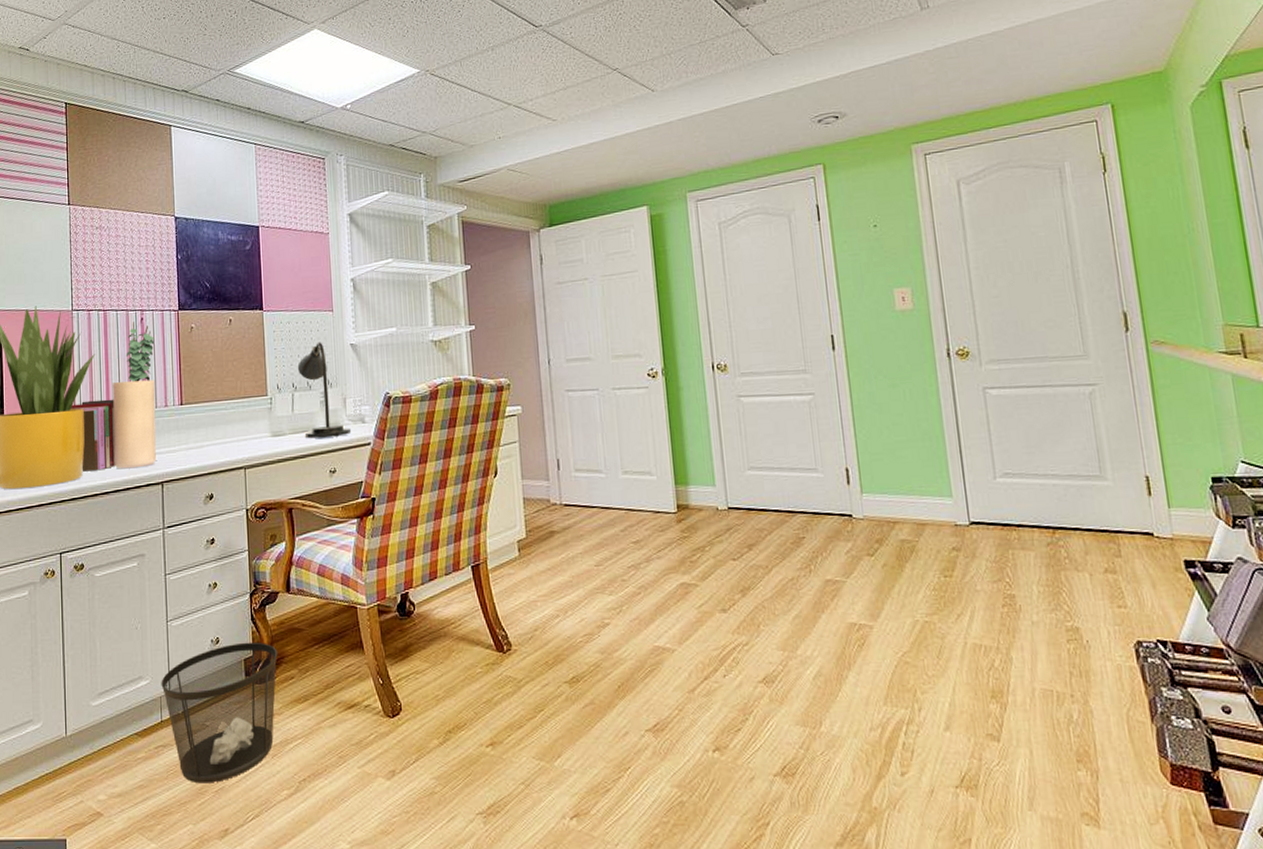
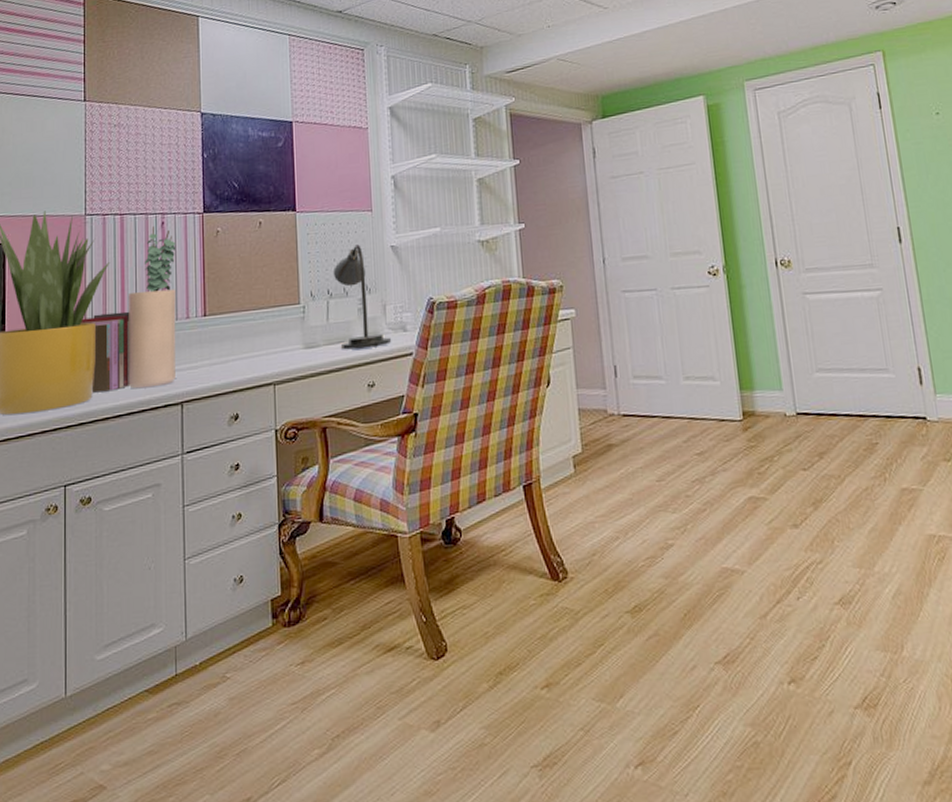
waste bin: present [161,642,278,784] -> none [176,579,309,746]

